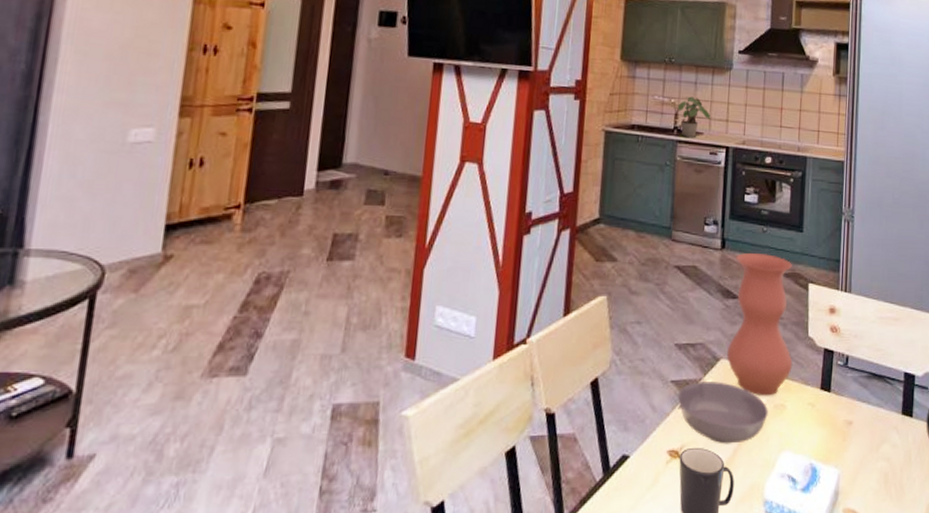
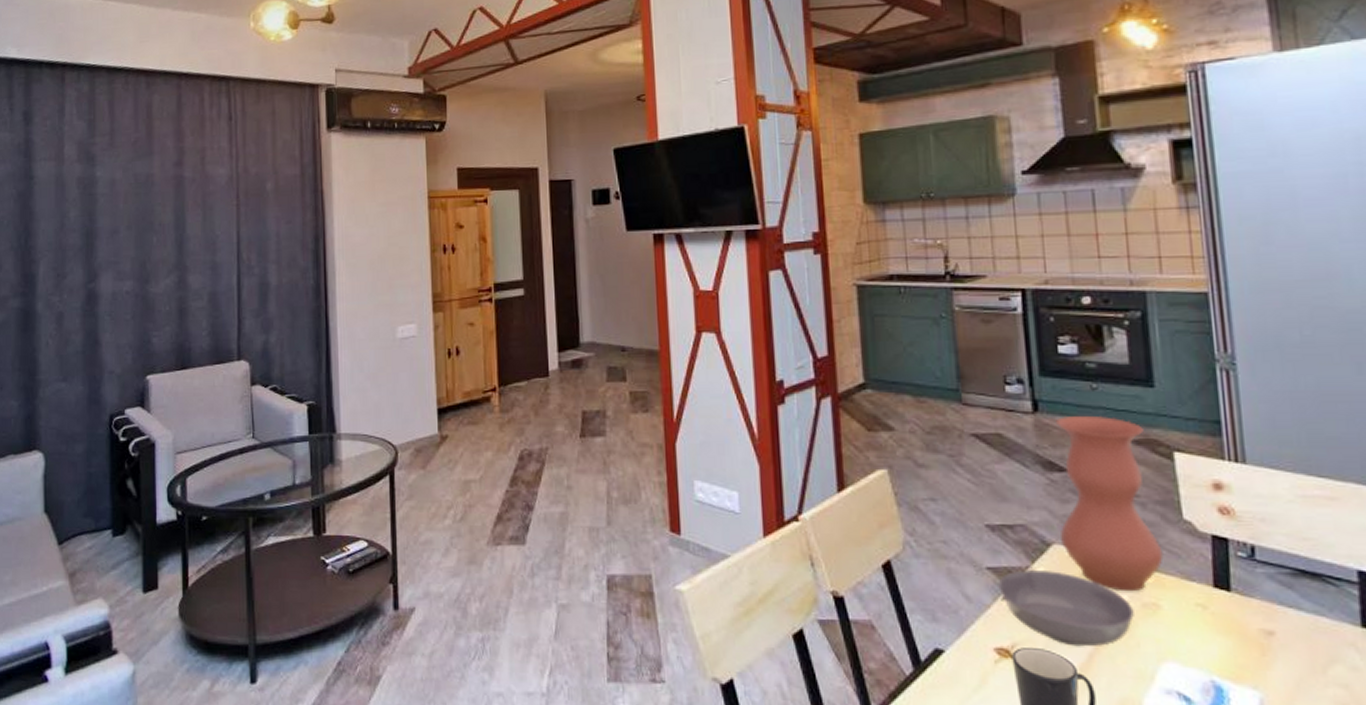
potted plant: present [677,96,711,138] -> none [946,234,994,284]

